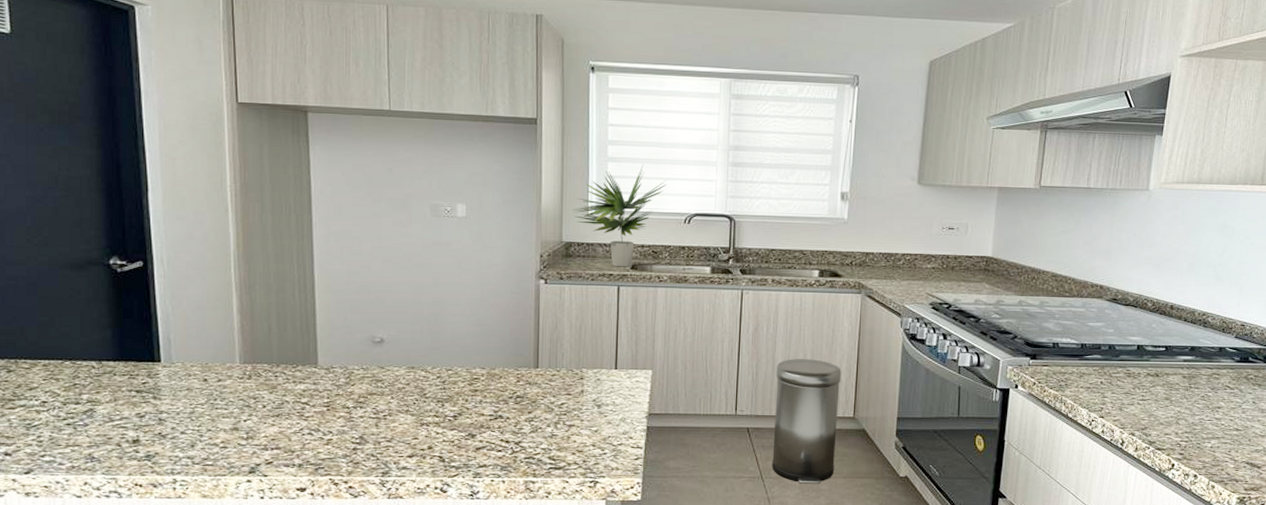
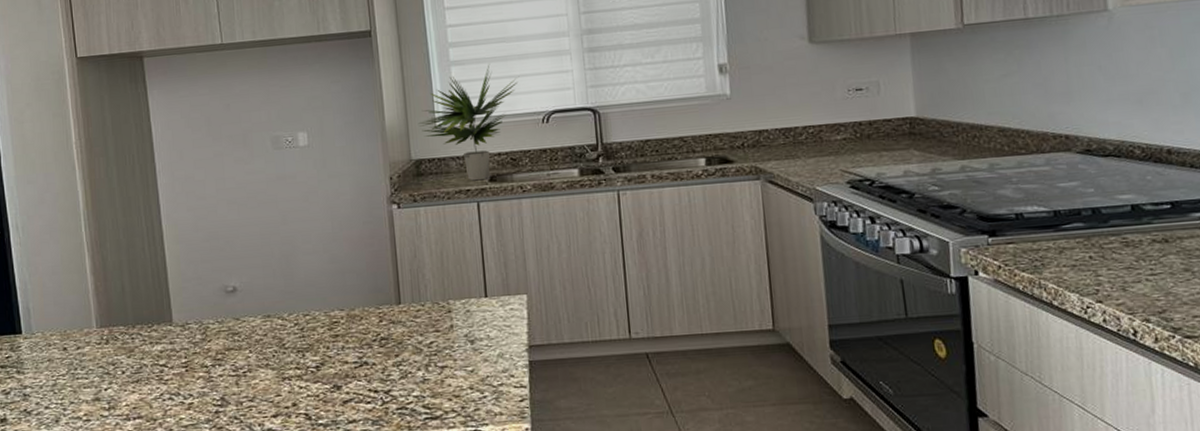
pedal bin: present [772,359,842,485] -> none [671,263,759,417]

